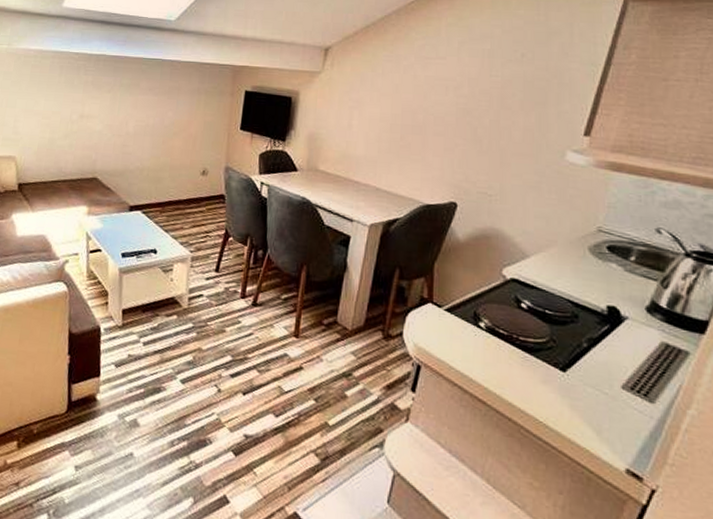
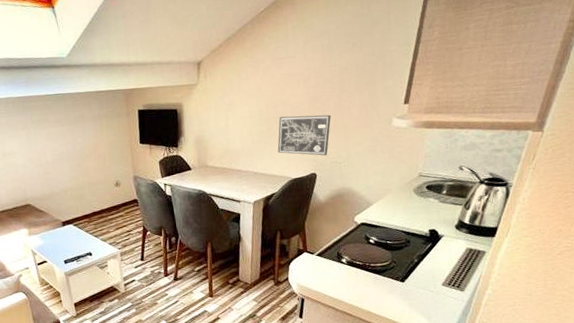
wall art: none [410,126,485,182] -> present [277,114,331,156]

